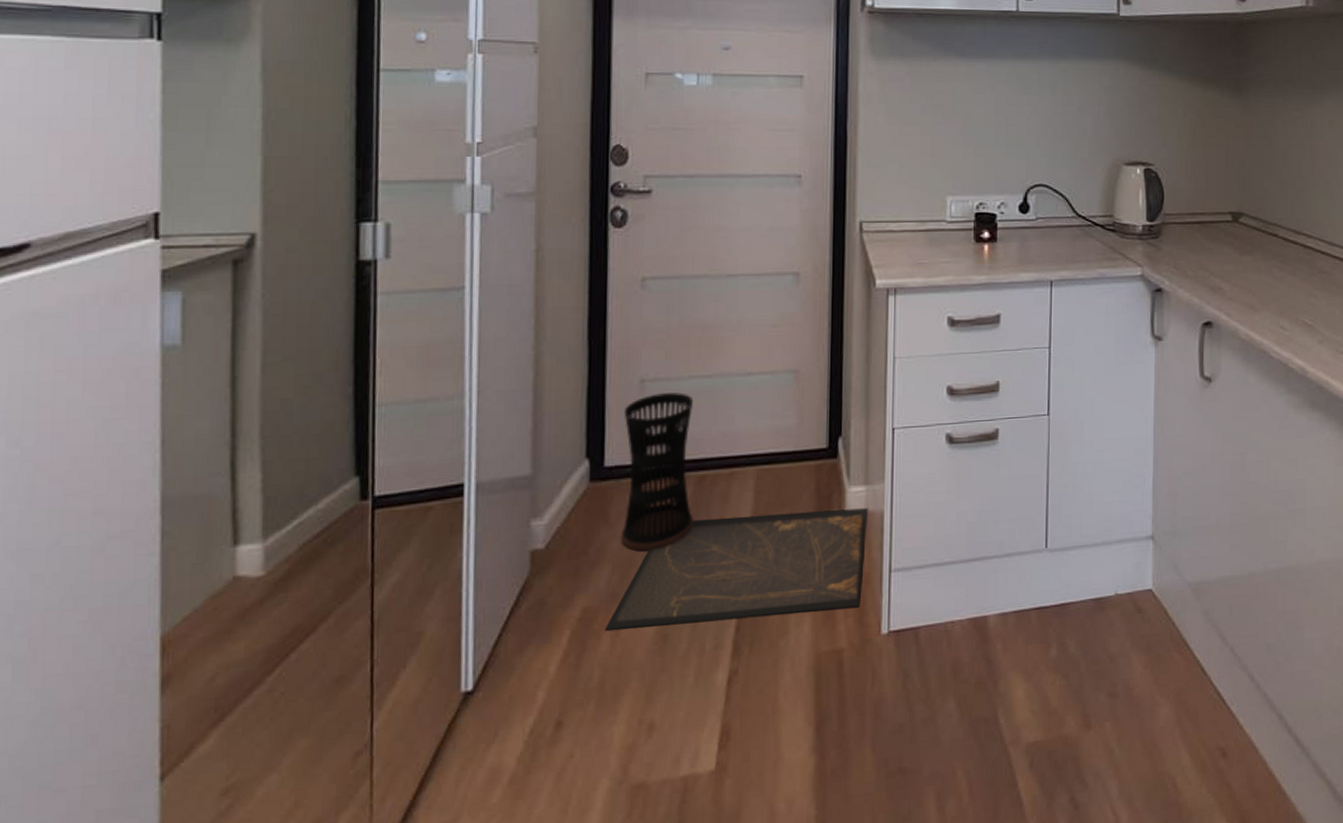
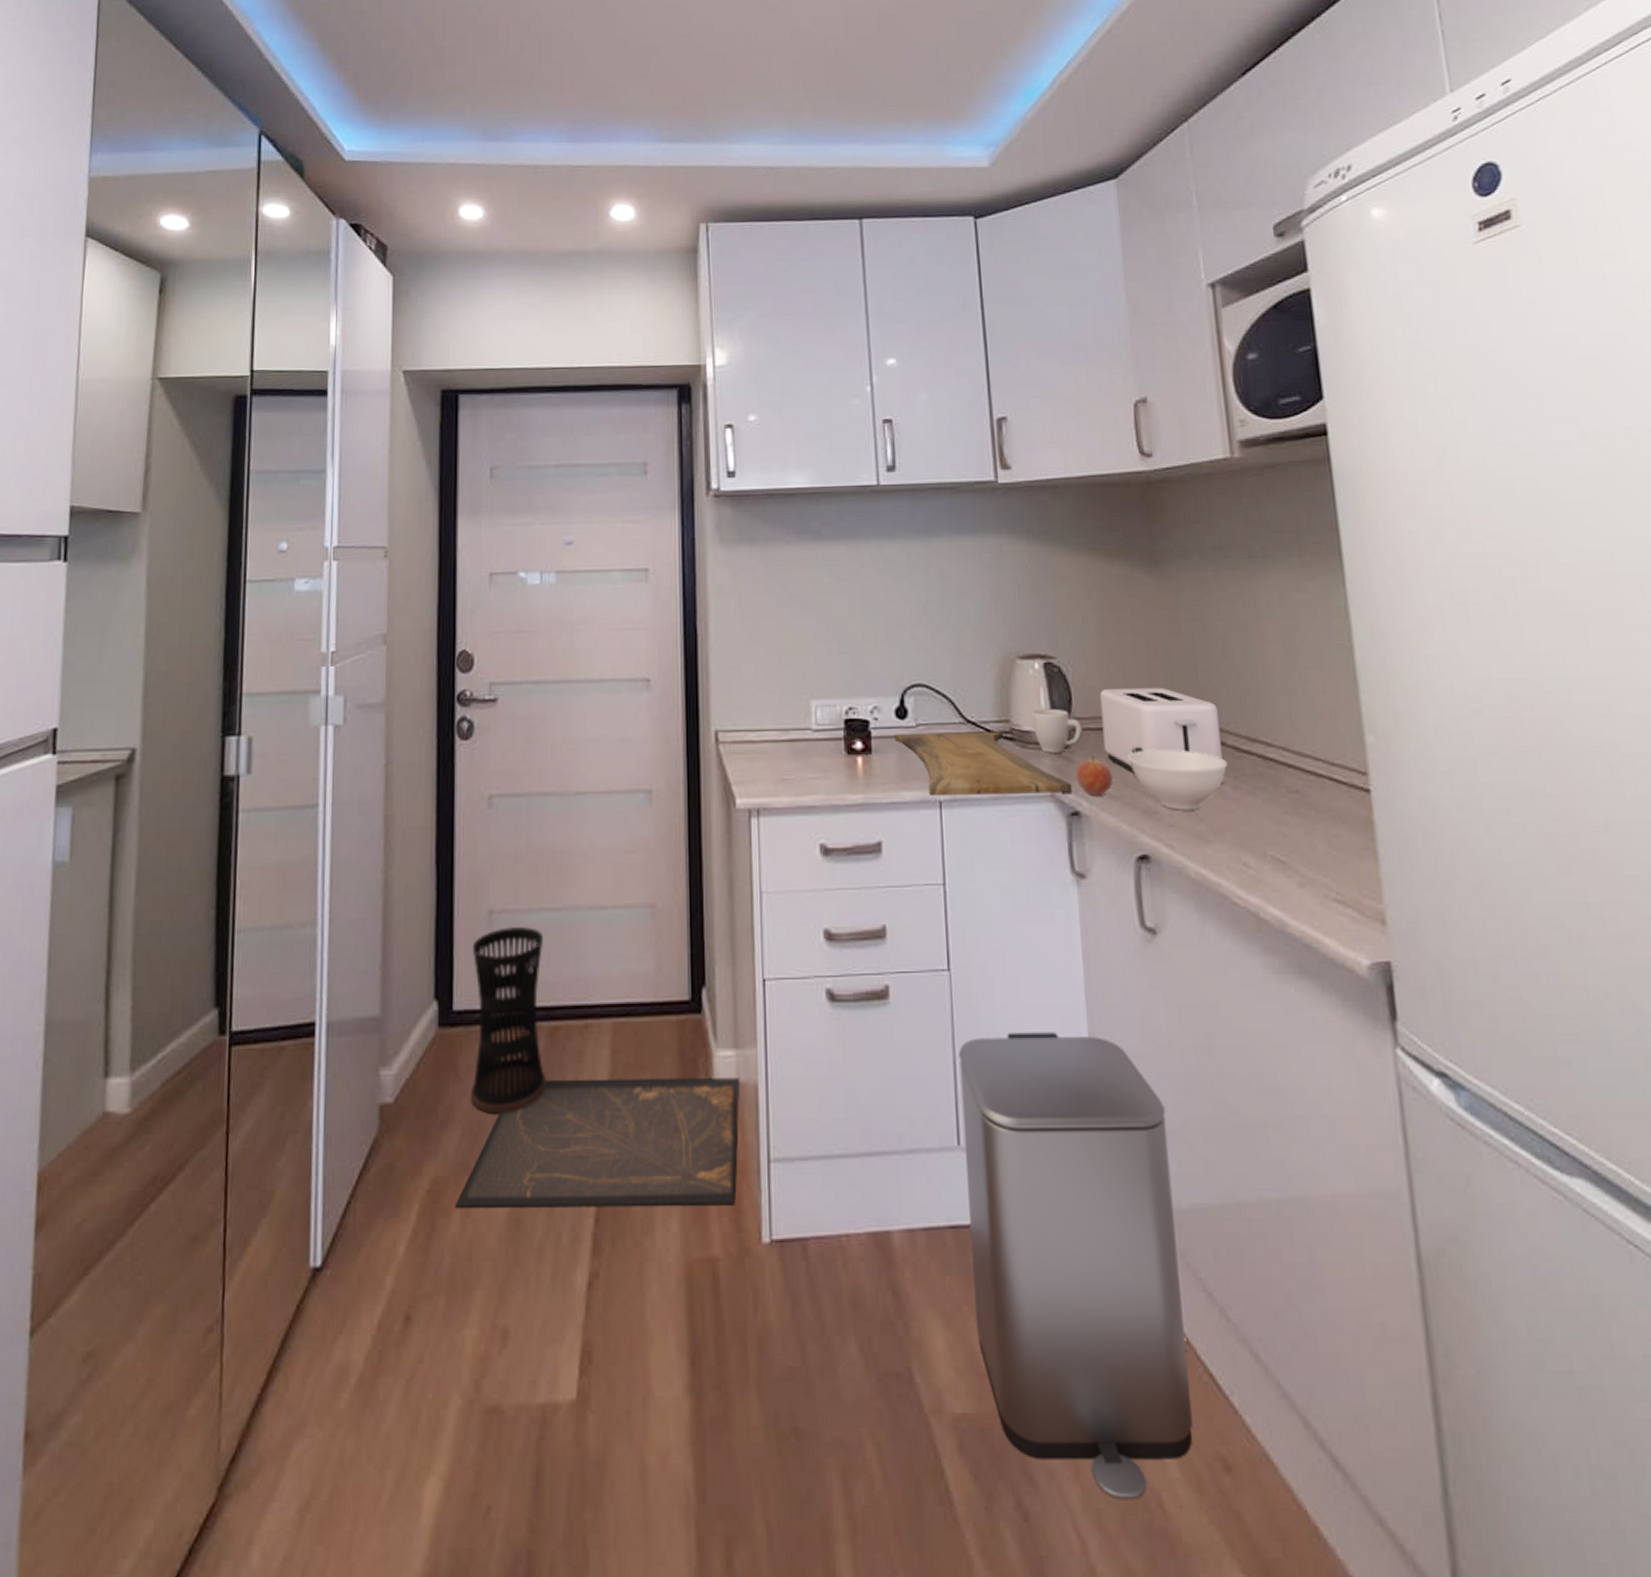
cutting board: none [1017,224,1158,276] -> present [894,731,1073,795]
pedal bin: none [1050,458,1205,786] -> present [959,1032,1193,1500]
mug: none [1130,206,1170,242] -> present [1031,708,1083,753]
fruit: none [1162,244,1190,276] -> present [1076,755,1113,796]
toaster: none [1186,190,1274,259] -> present [1100,687,1222,774]
bowl: none [1202,239,1277,287] -> present [1127,749,1228,811]

